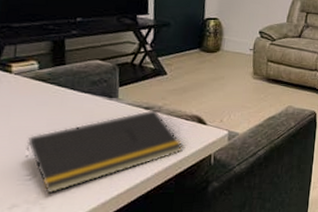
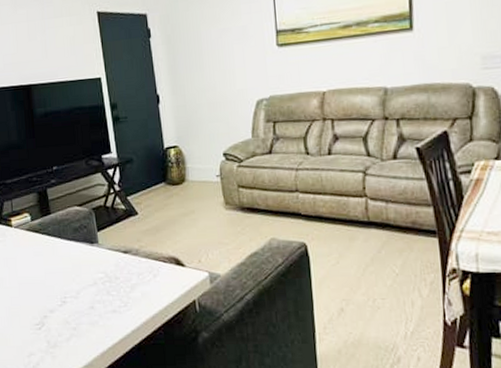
notepad: present [25,110,183,194] -> none [32,253,166,343]

